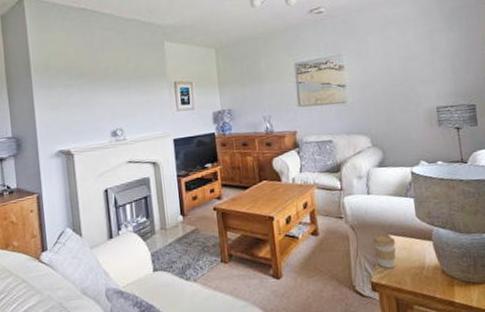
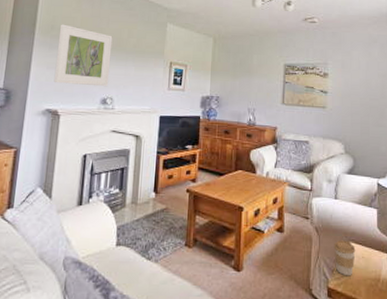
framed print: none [54,61,116,123] -> present [53,24,113,87]

